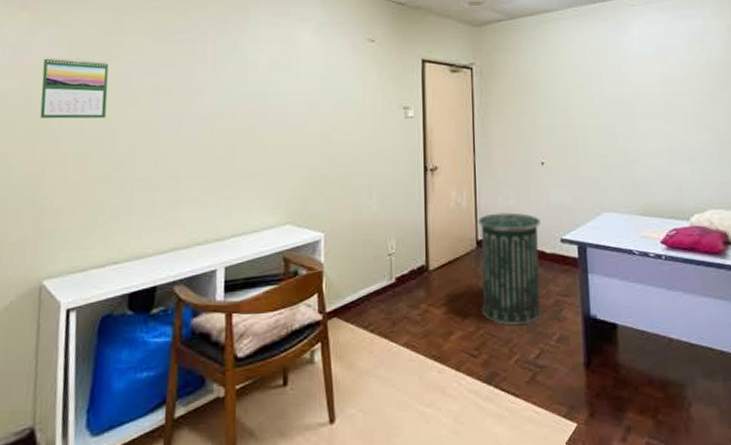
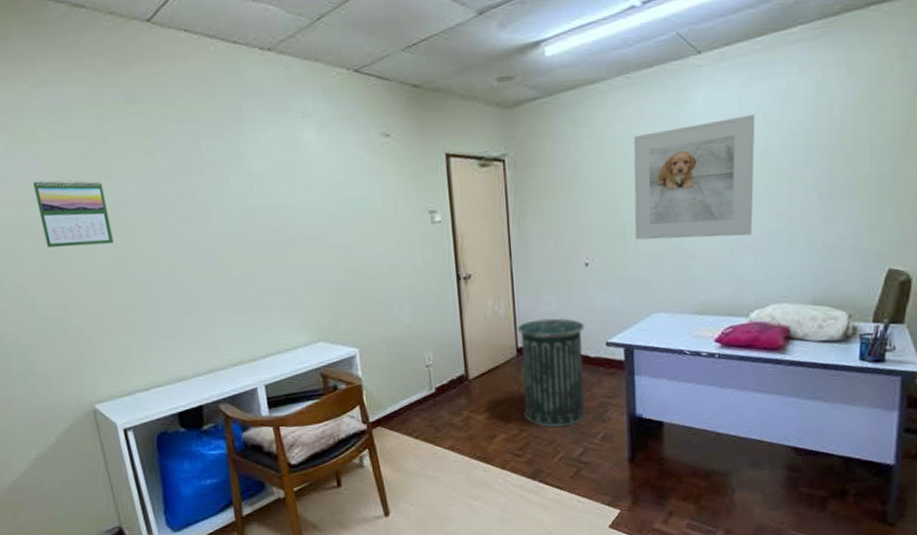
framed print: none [581,46,686,146] -> present [633,115,755,240]

